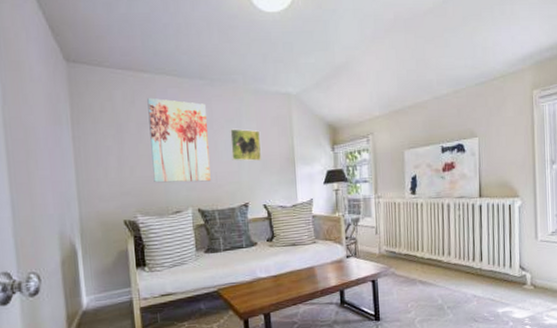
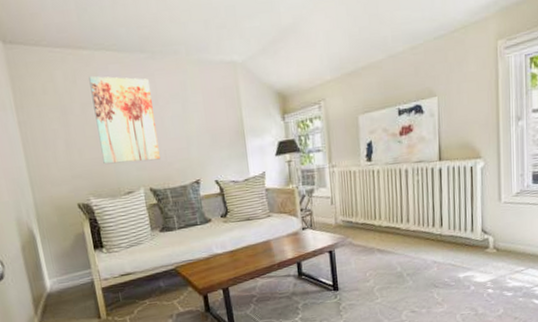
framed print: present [230,128,261,162] -> none [176,103,210,137]

